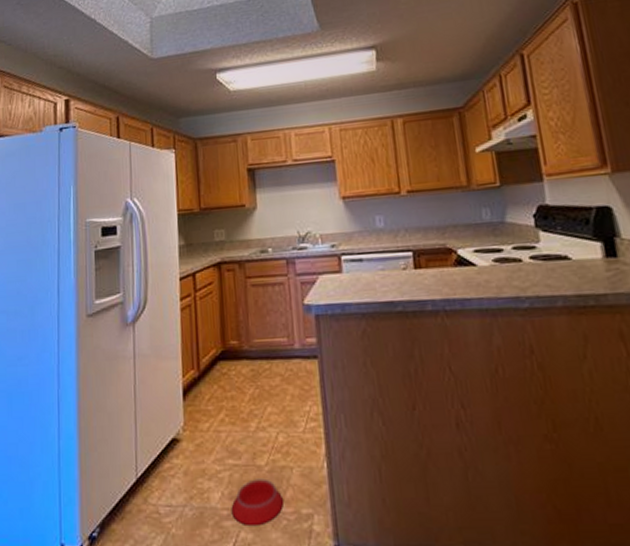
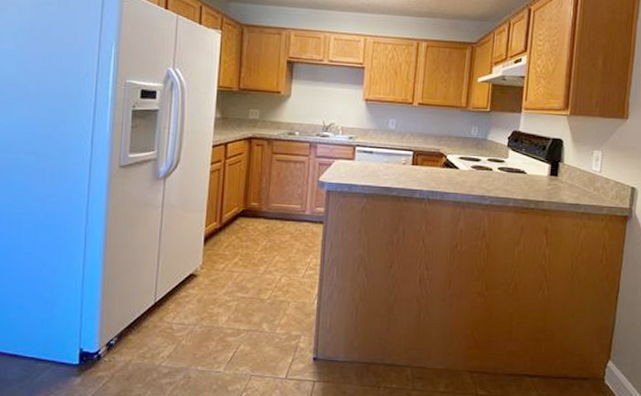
pet bowl: present [231,478,283,527] -> none [234,308,278,342]

